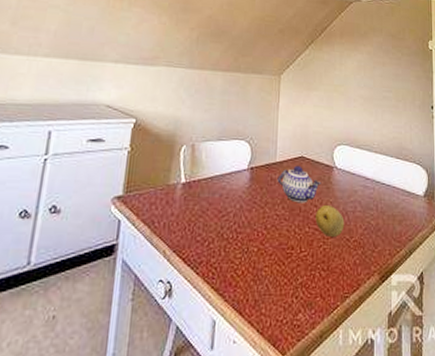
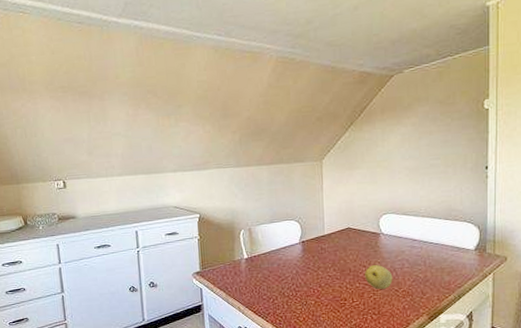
teapot: present [277,165,322,204] -> none [327,235,369,266]

